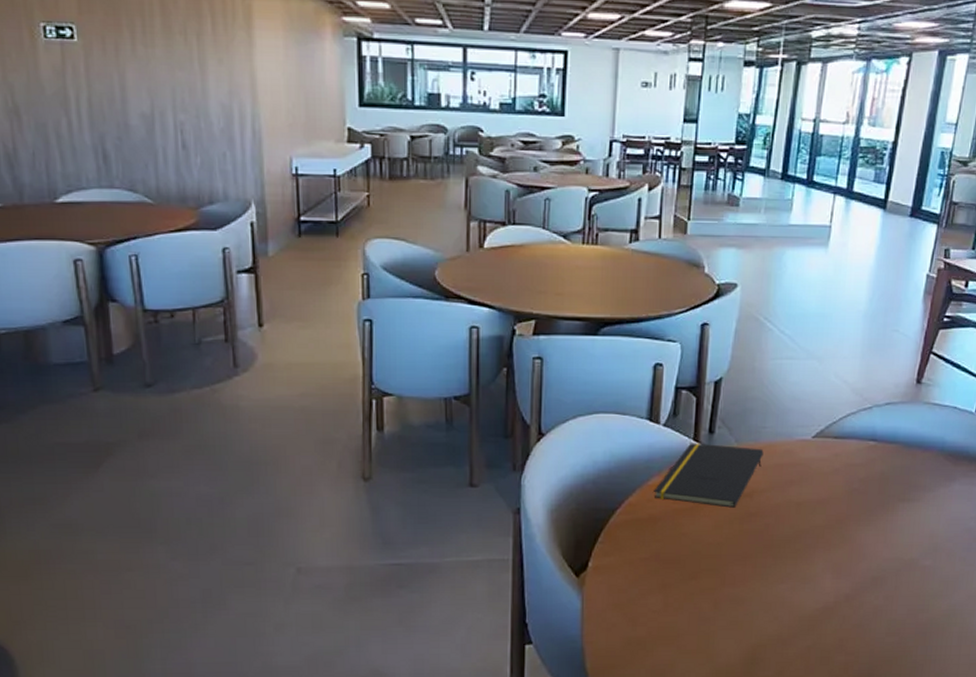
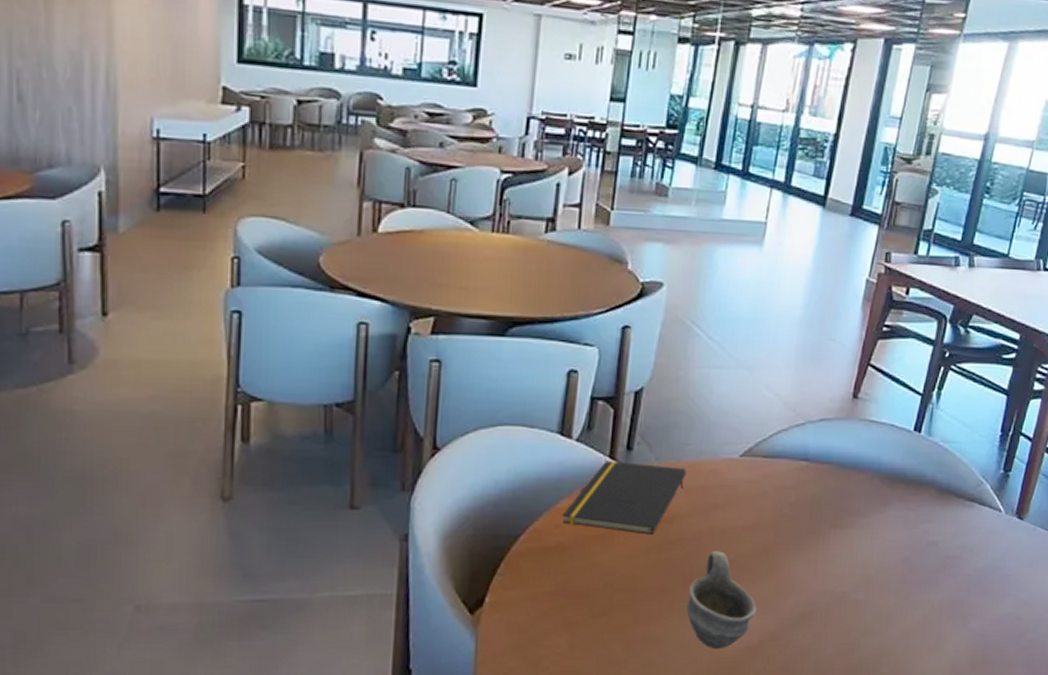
cup: none [767,522,832,609] -> present [686,551,757,650]

